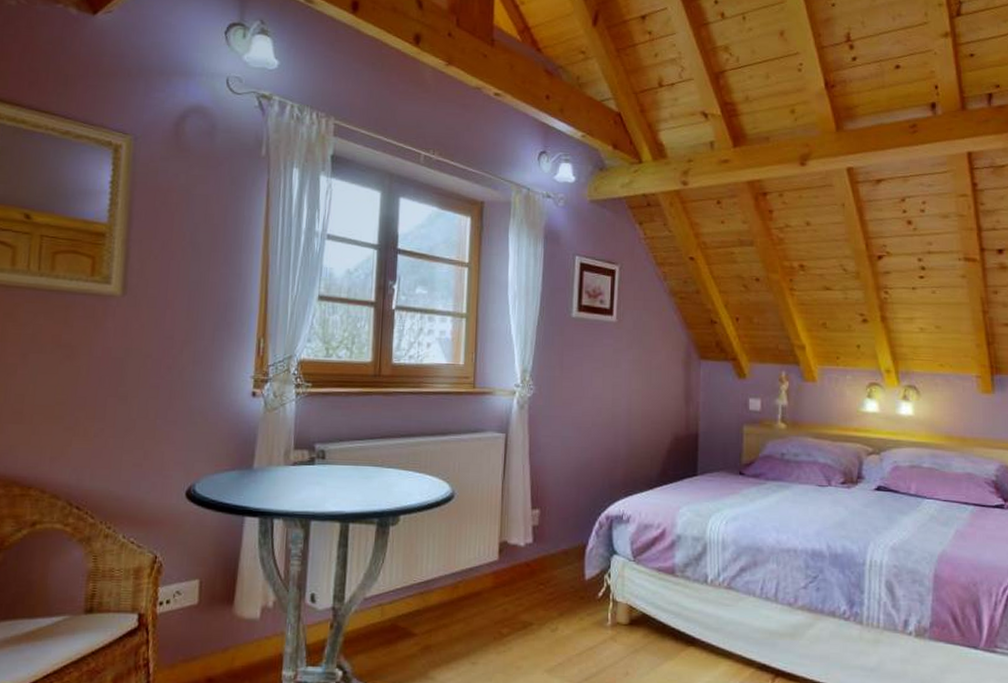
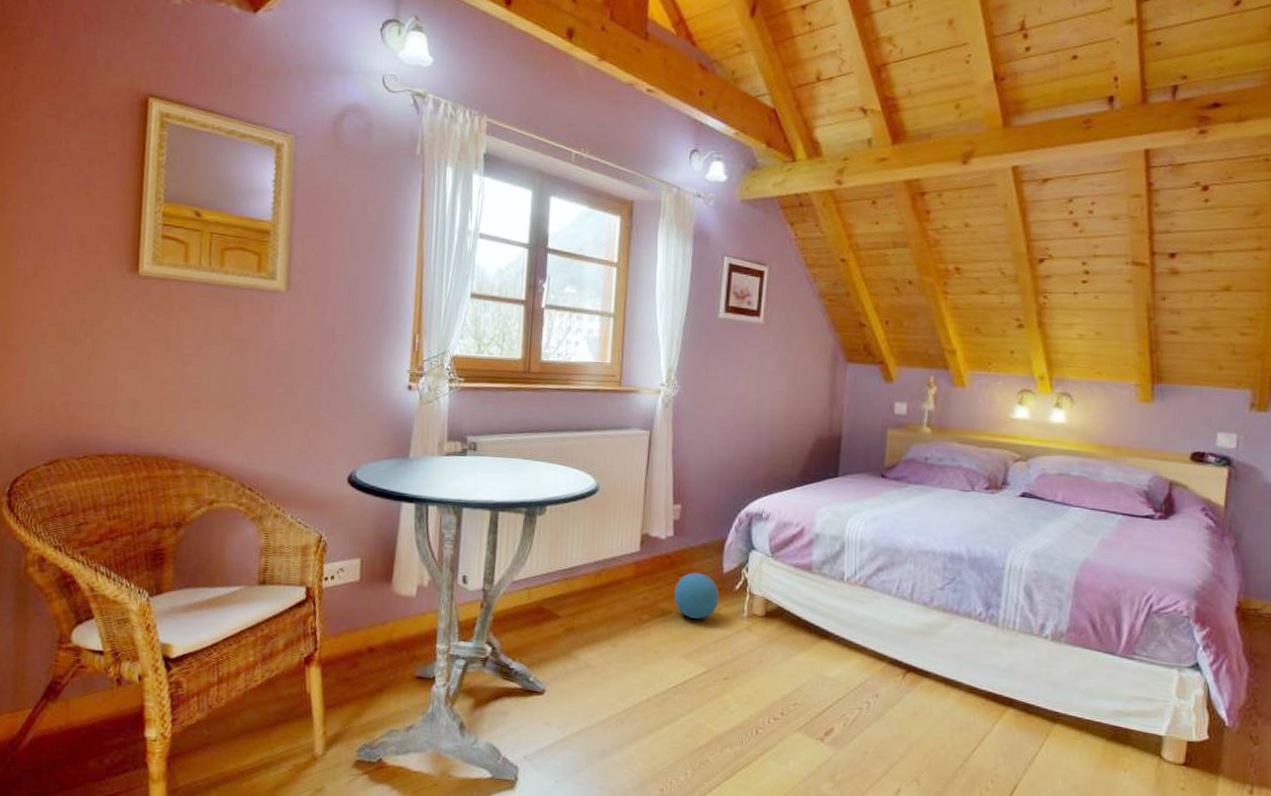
ball: none [535,581,582,630] -> present [674,573,719,619]

